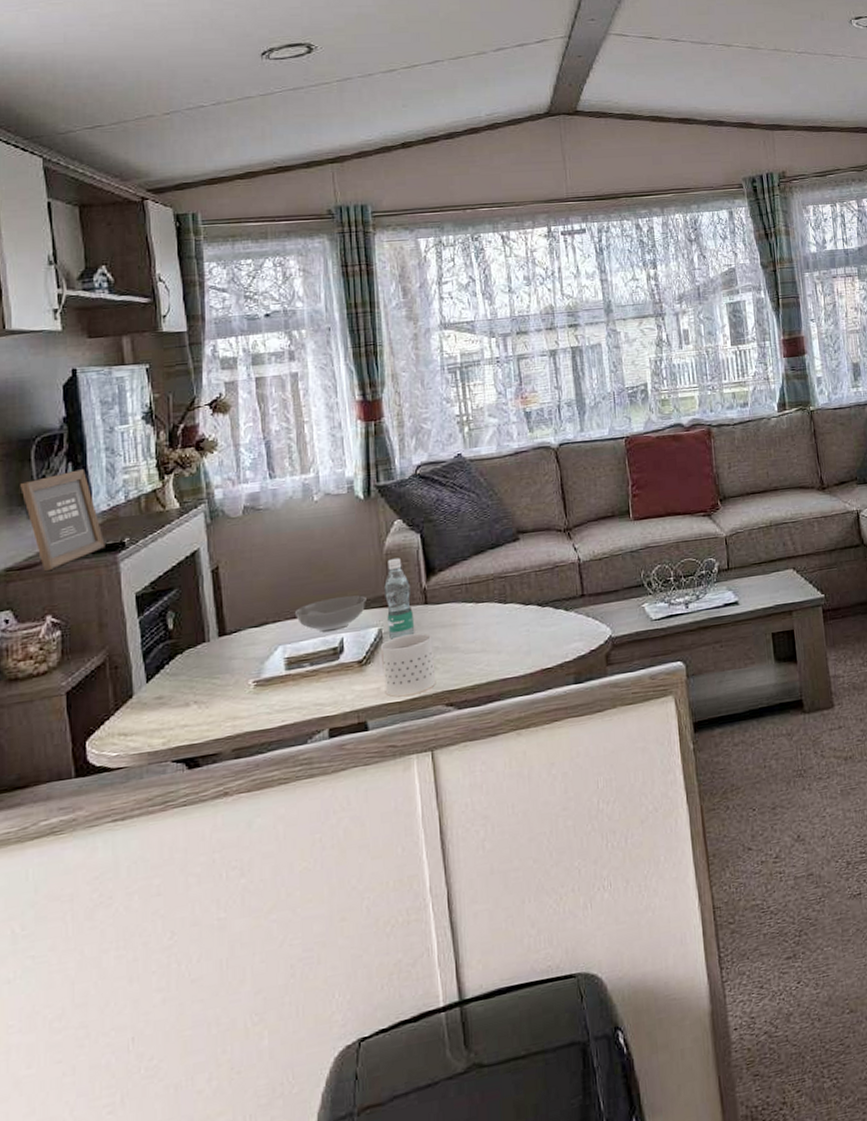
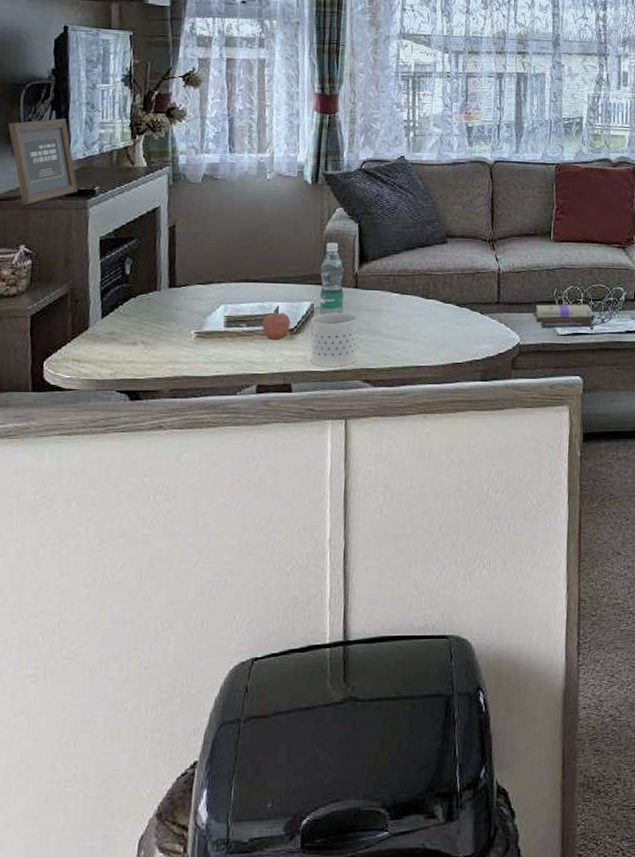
bowl: present [294,595,366,632] -> none [238,269,303,299]
fruit: none [327,639,359,677] -> present [262,307,291,341]
books: none [621,582,689,616] -> present [532,304,595,329]

